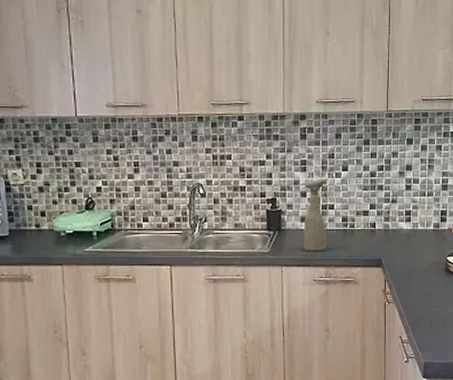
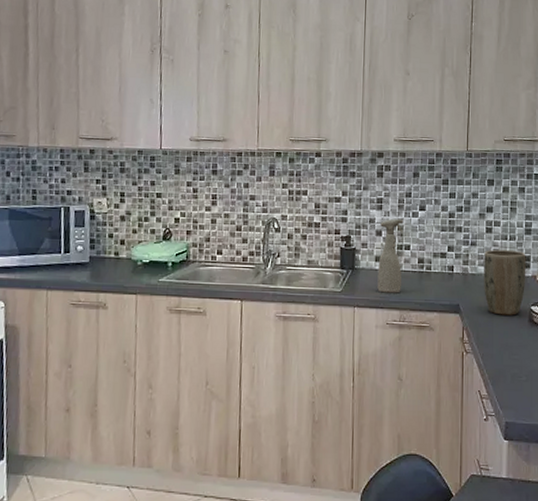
plant pot: none [403,205,443,267] -> present [483,249,526,316]

